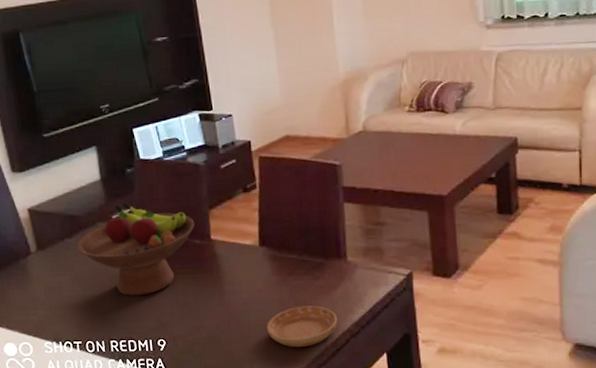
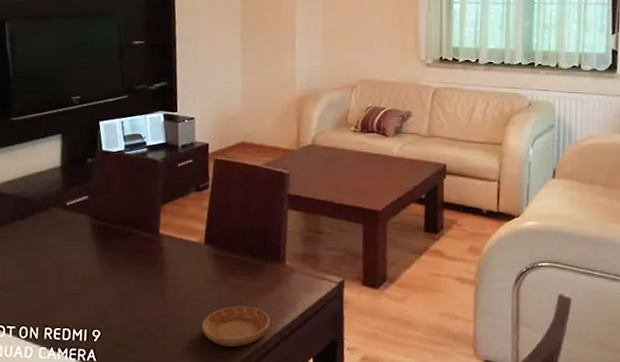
fruit bowl: present [77,202,195,296] -> none [26,190,146,284]

